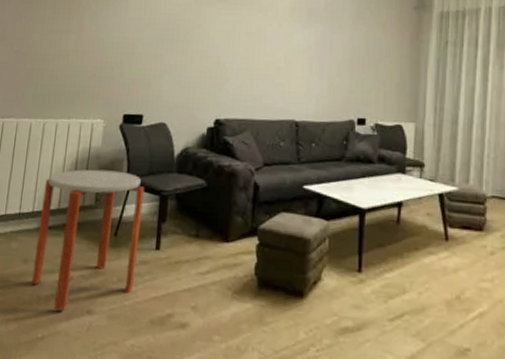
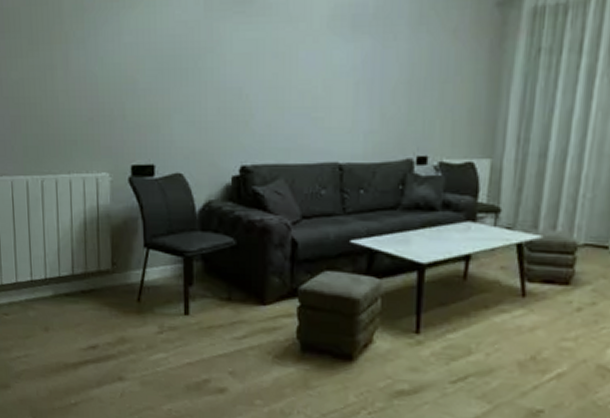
side table: present [31,169,145,311] -> none [53,230,166,378]

